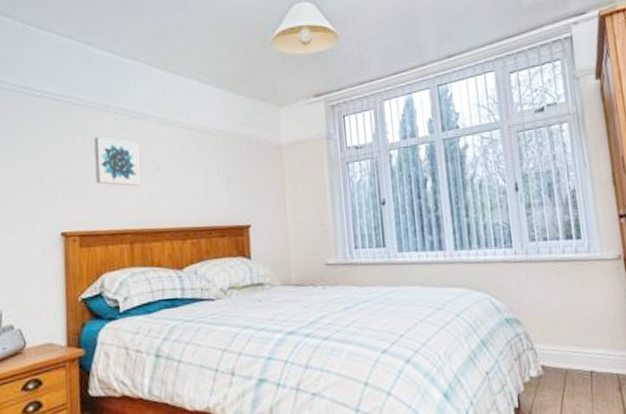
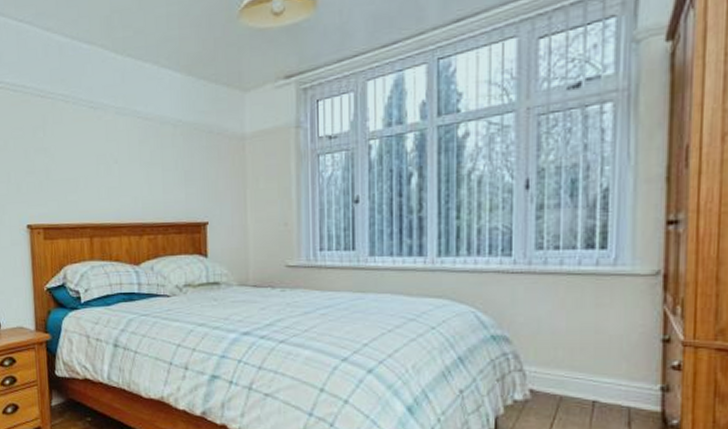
wall art: present [94,136,140,186] -> none [54,128,99,180]

